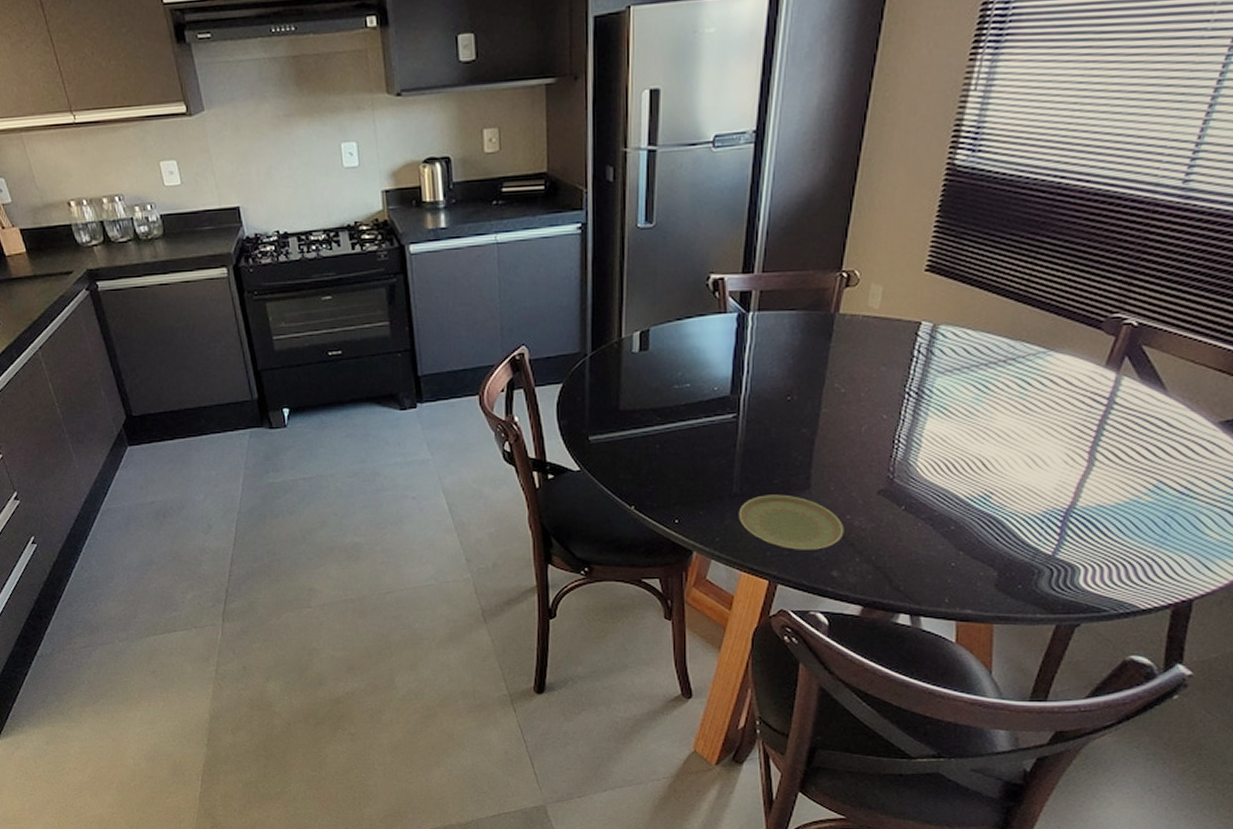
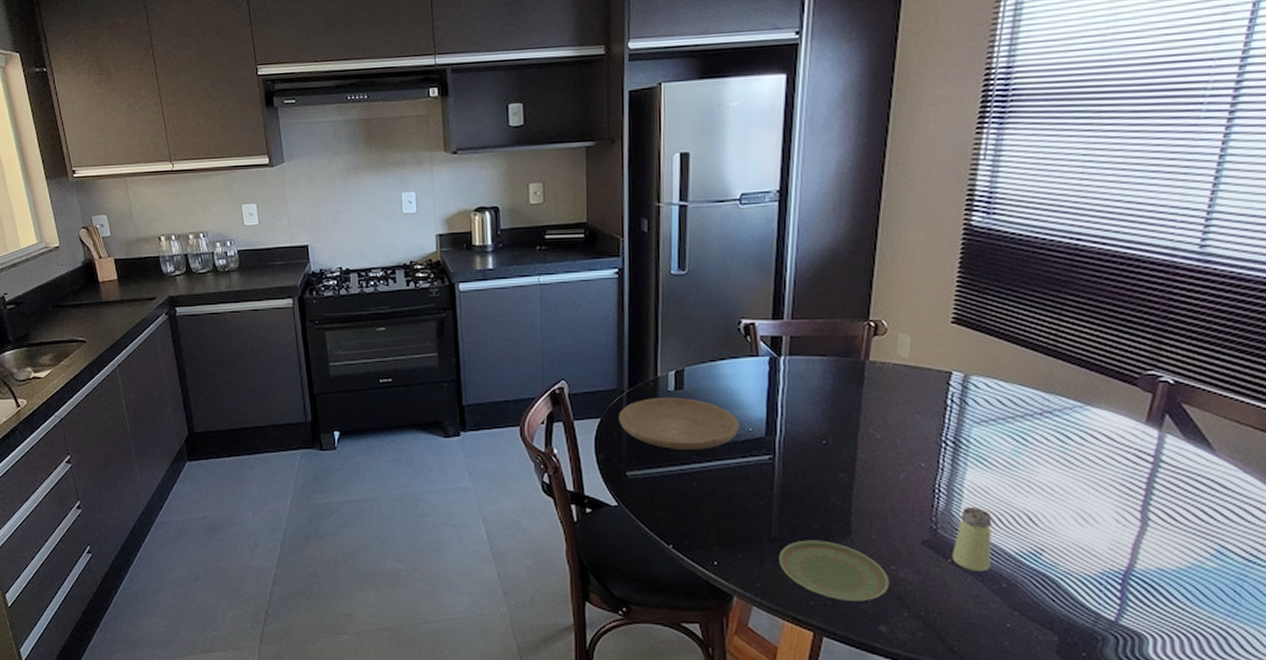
plate: none [581,359,704,412] -> present [619,398,739,450]
saltshaker: none [905,455,948,516] -> present [951,506,993,571]

